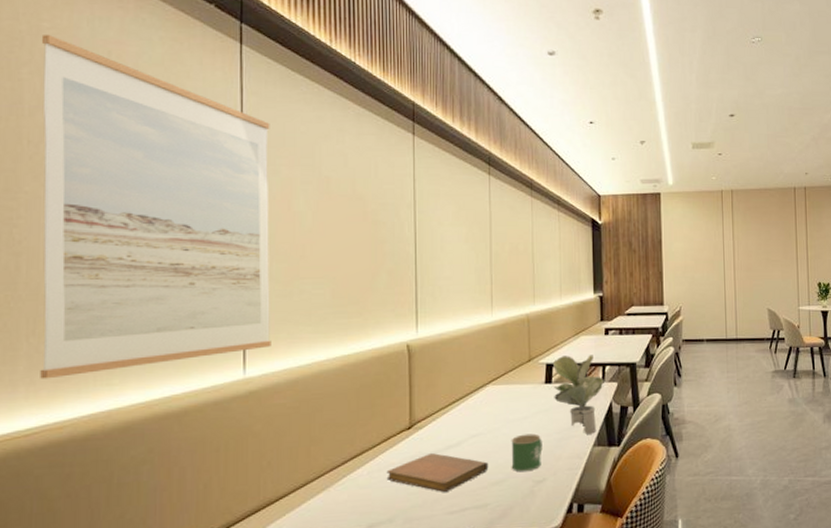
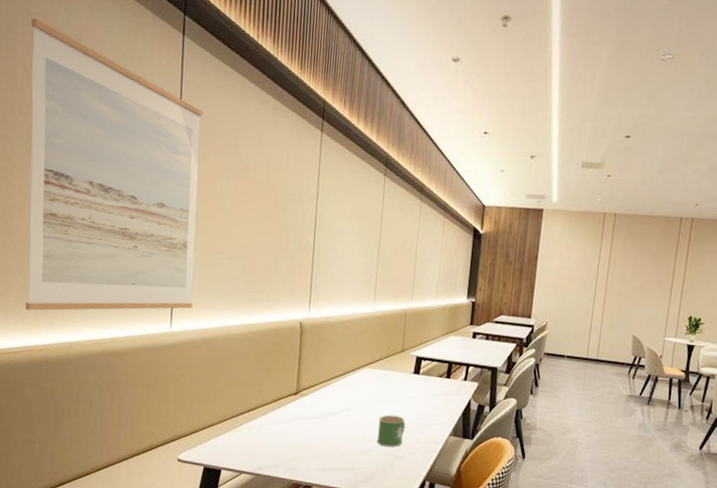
notebook: present [386,453,489,492] -> none [274,417,358,452]
potted plant: present [553,355,604,434] -> none [420,351,467,425]

